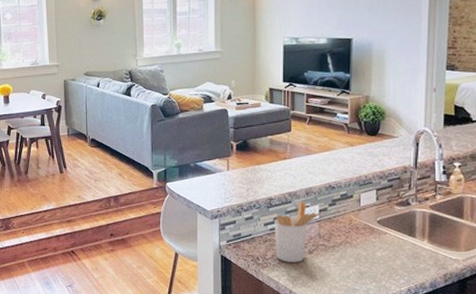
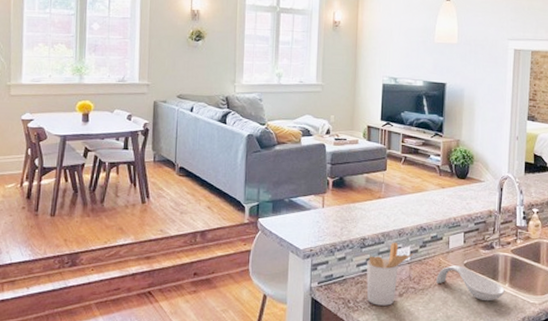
spoon rest: none [346,222,423,258] -> present [435,265,505,301]

